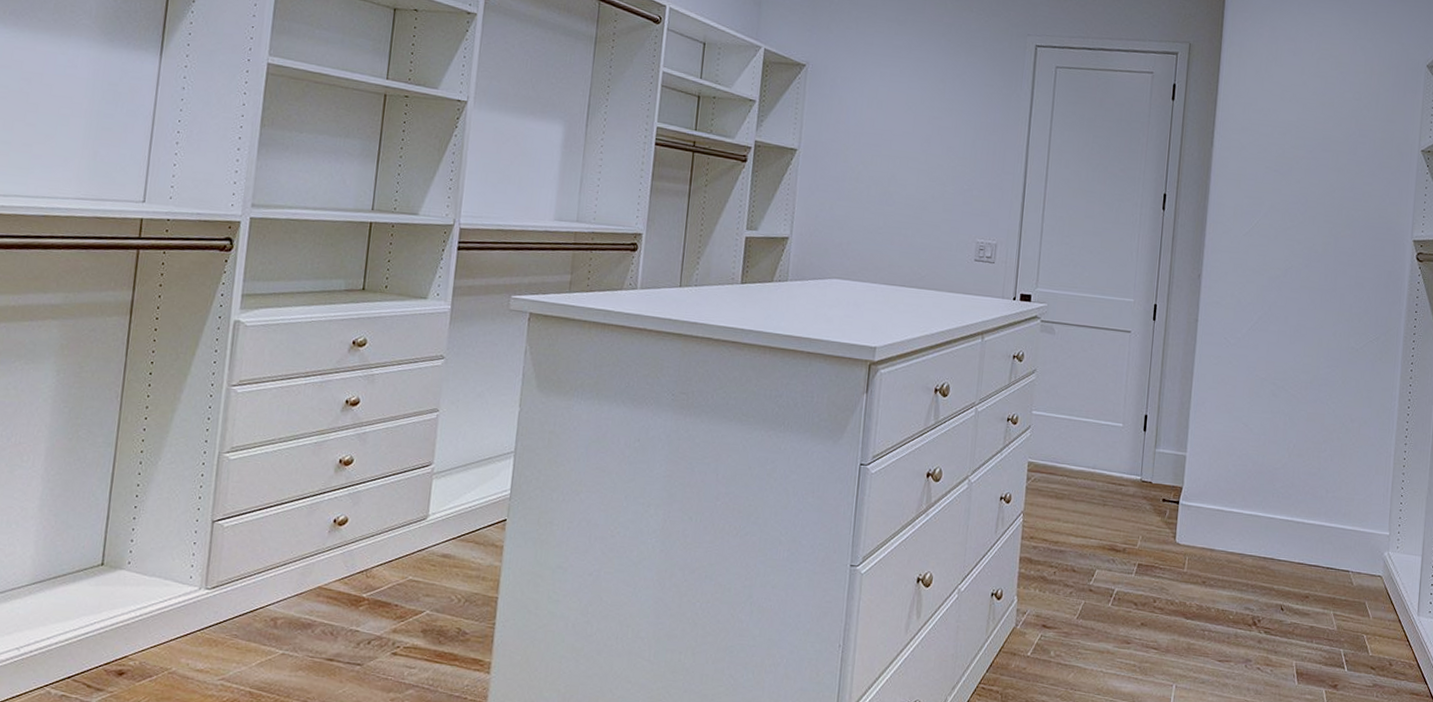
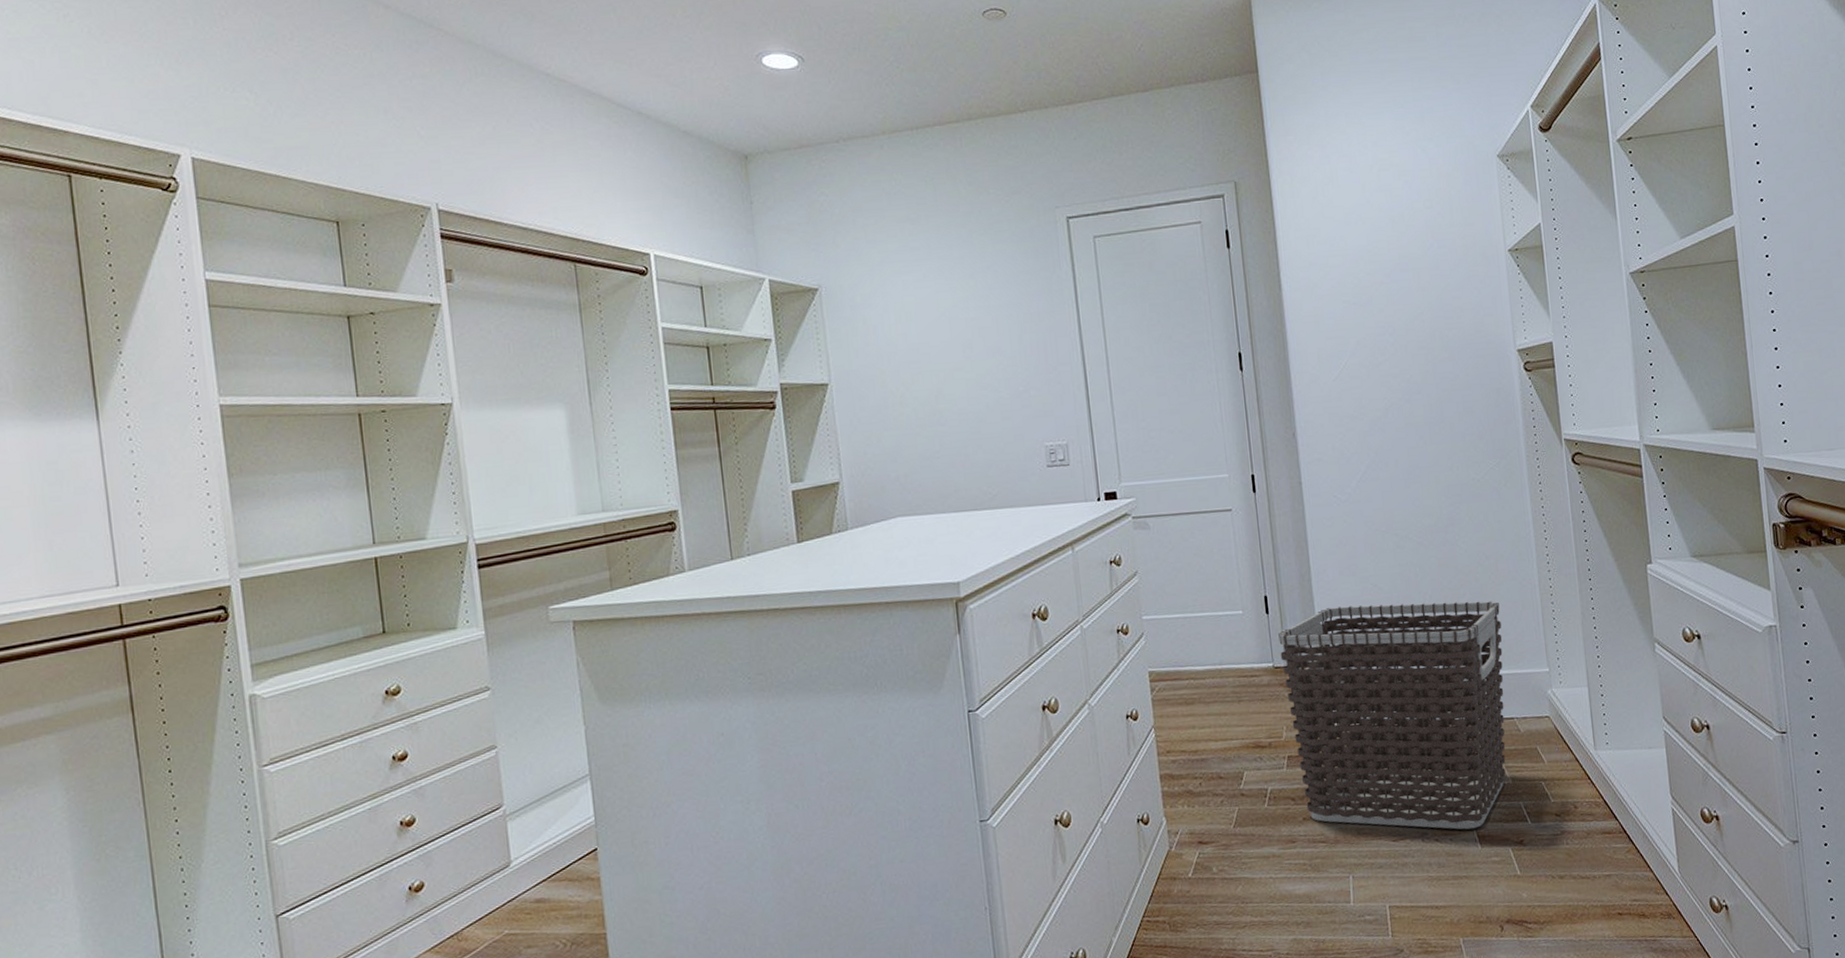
clothes hamper: none [1146,437,1355,665] -> present [1278,601,1506,830]

